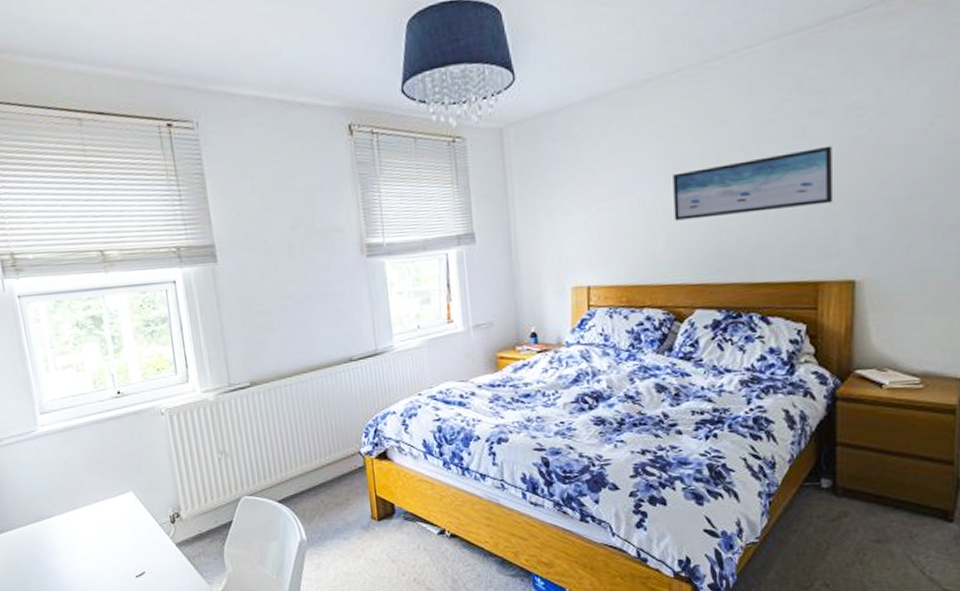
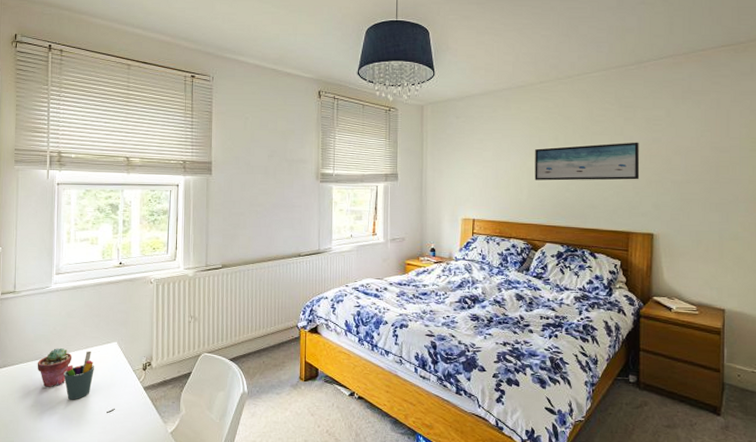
potted succulent: none [40,505,82,552] -> present [37,348,72,387]
pen holder: none [74,505,112,565] -> present [63,350,95,400]

